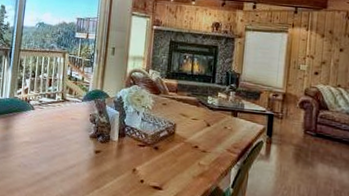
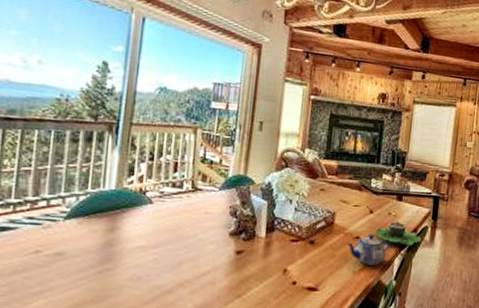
teapot: none [186,144,225,173] -> present [346,234,389,265]
succulent planter: none [212,135,257,159] -> present [375,221,421,246]

